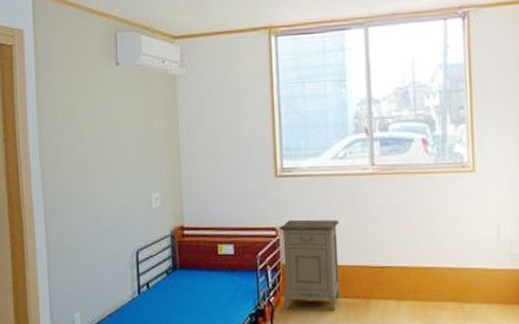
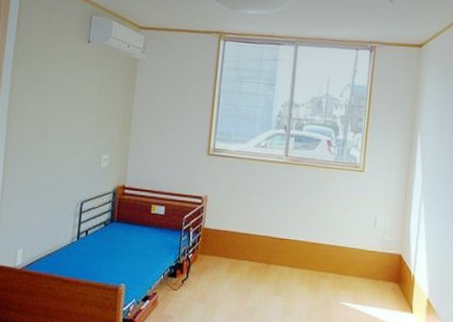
nightstand: present [280,219,340,310] -> none [200,191,254,270]

